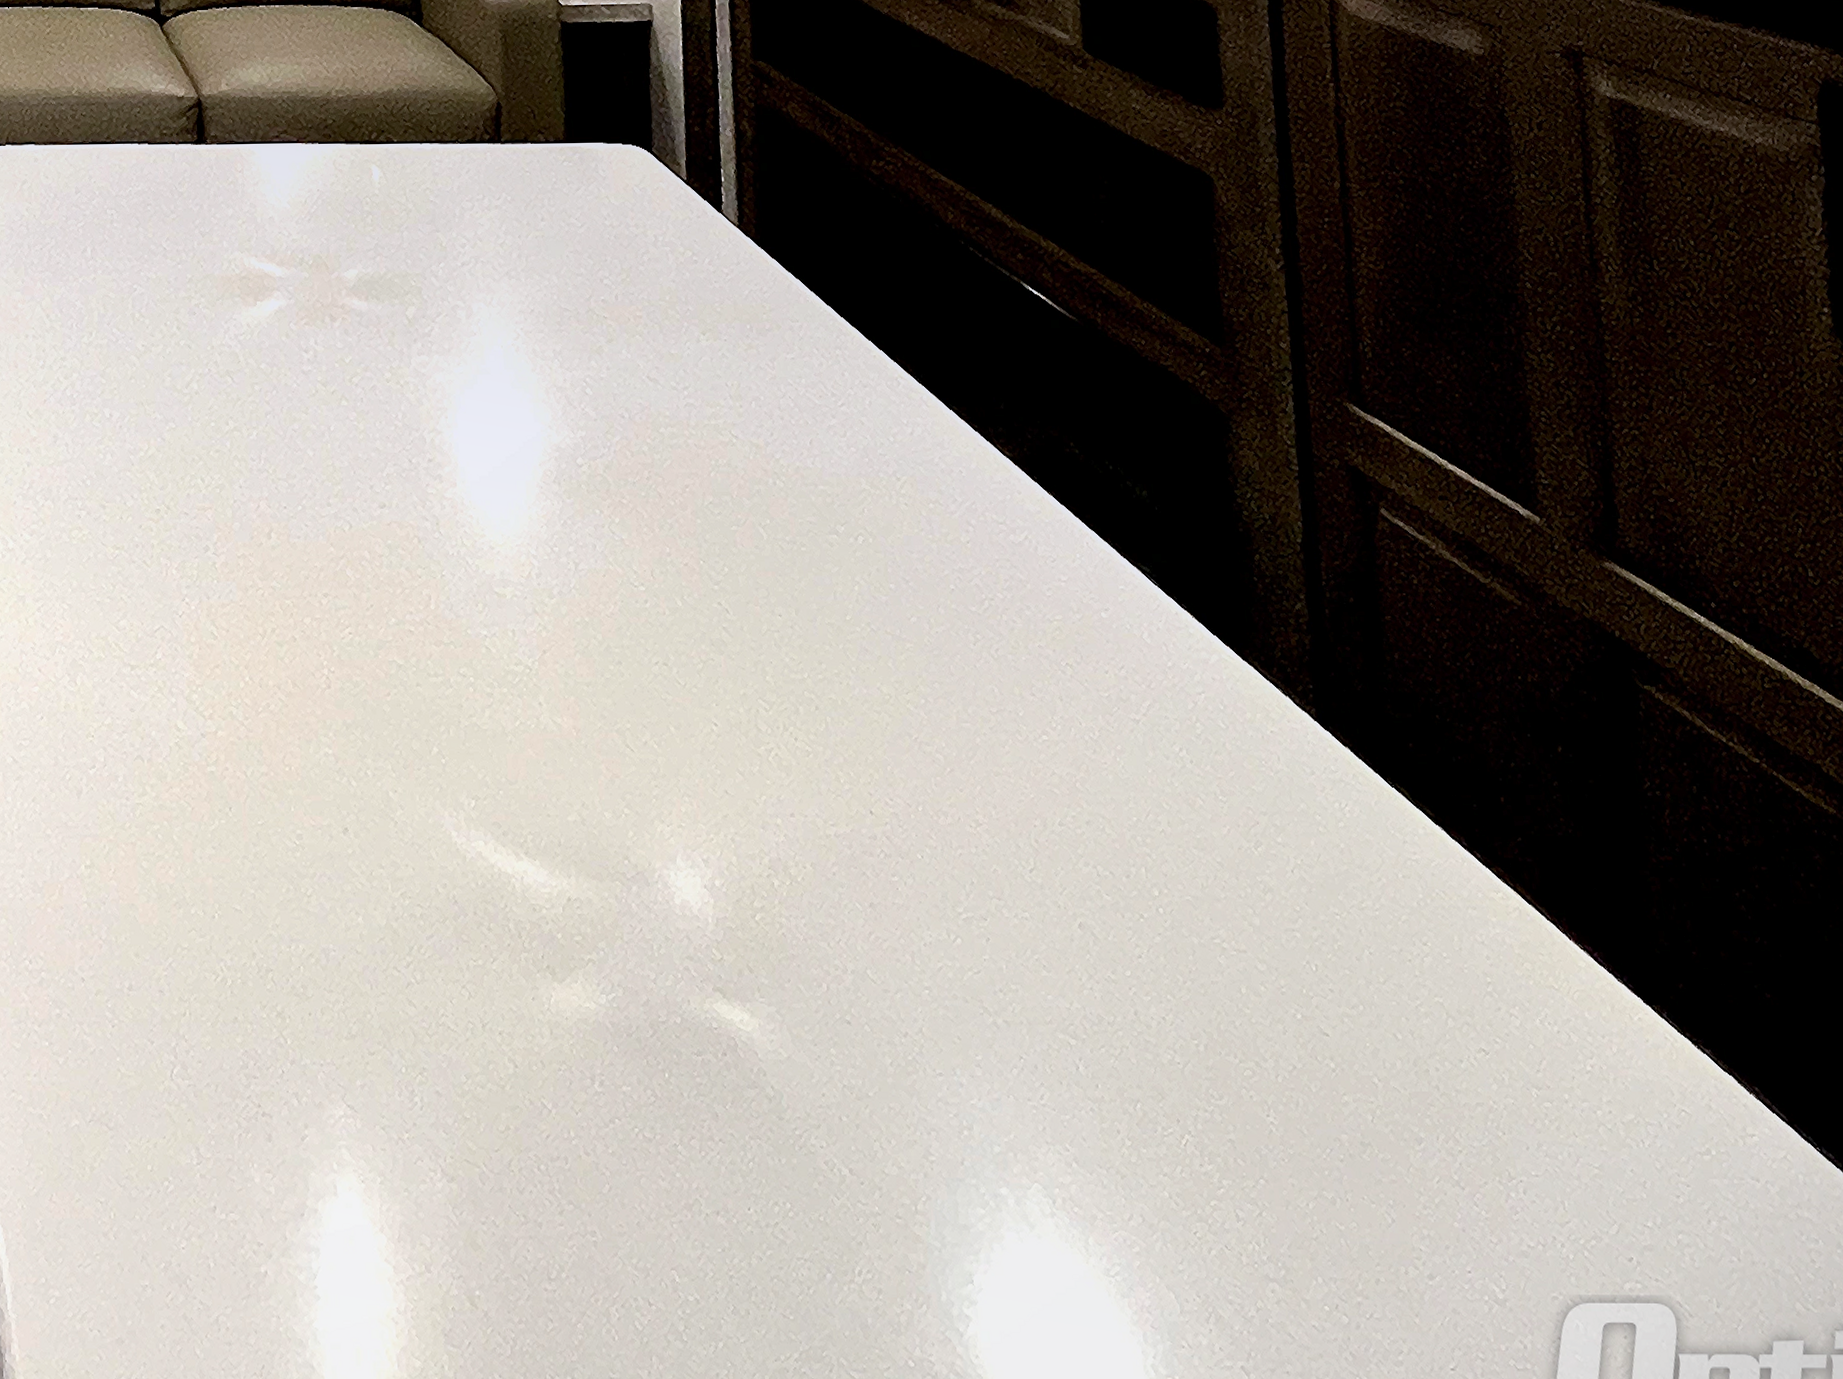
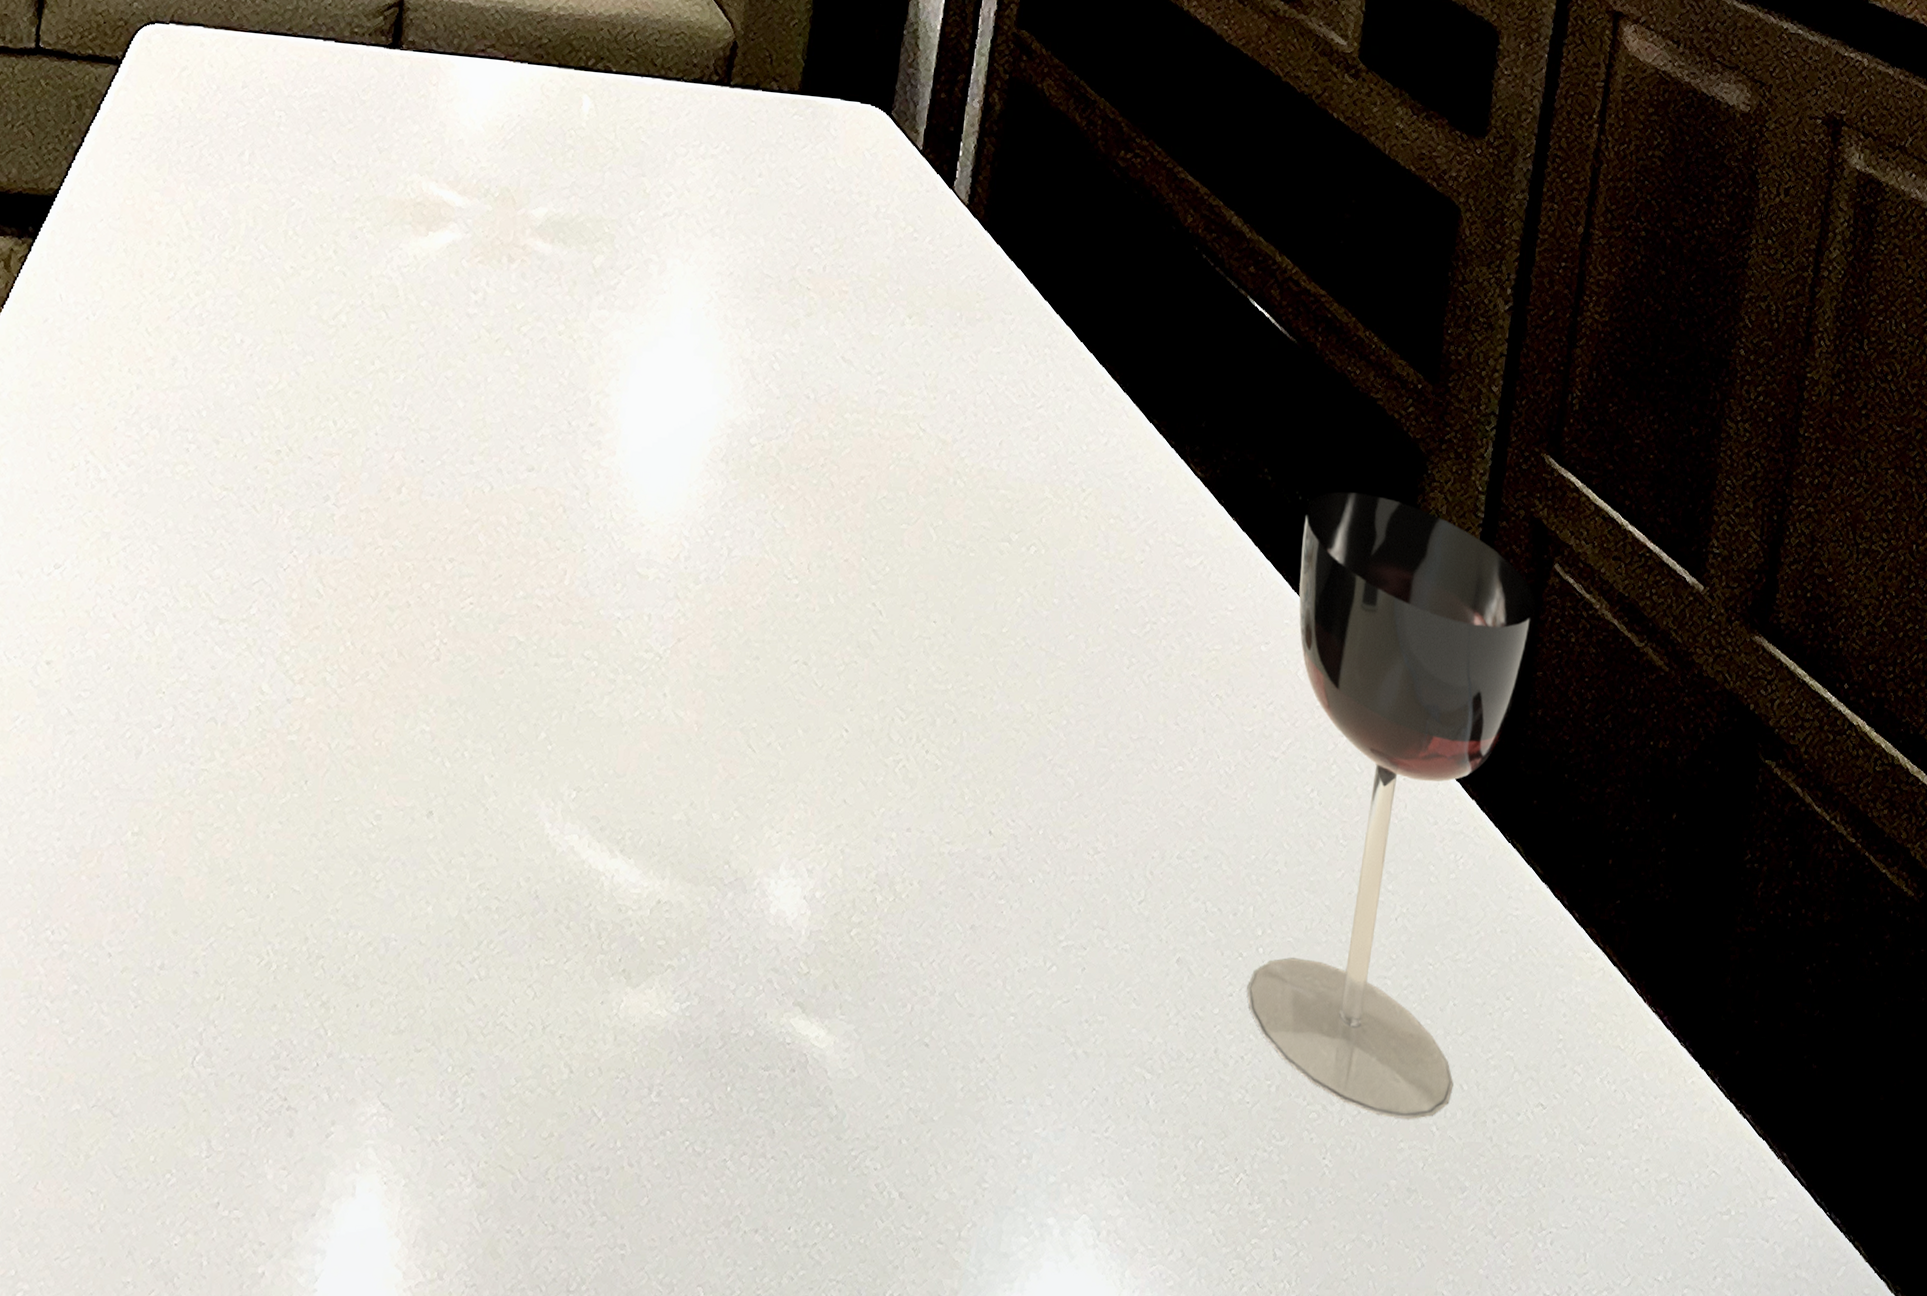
wineglass: none [1119,457,1387,1073] -> present [1247,491,1536,1120]

